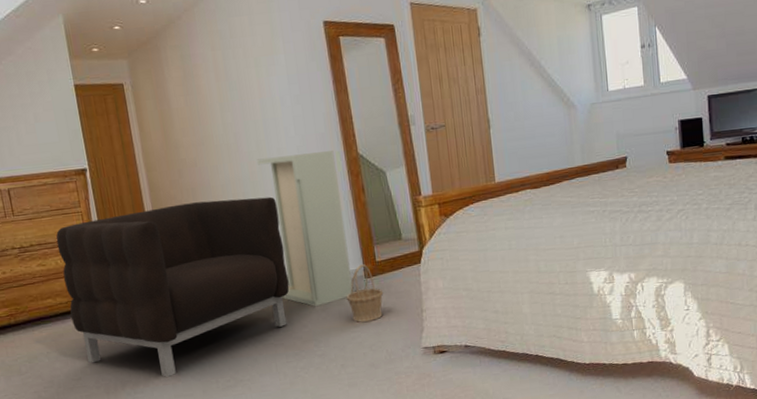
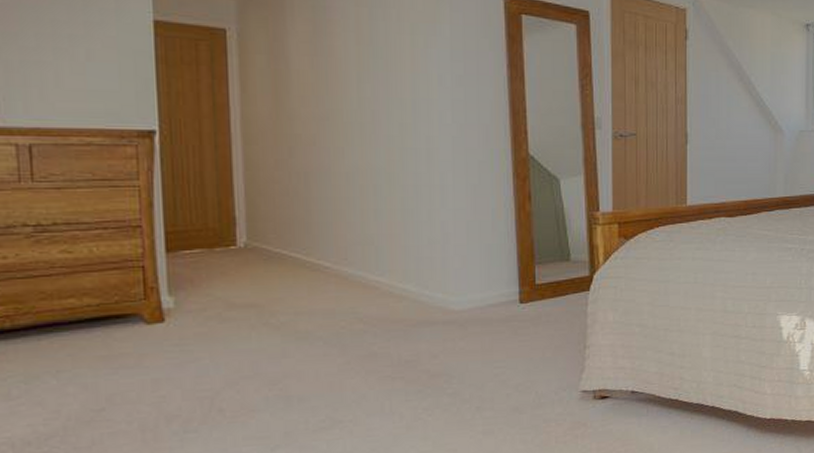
armchair: present [55,197,290,377] -> none [94,190,421,413]
storage cabinet: present [256,151,353,307] -> none [397,146,502,334]
basket: present [346,264,384,323] -> none [493,286,541,356]

